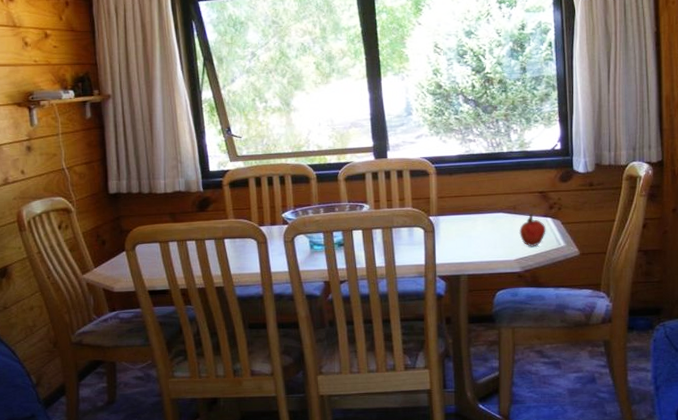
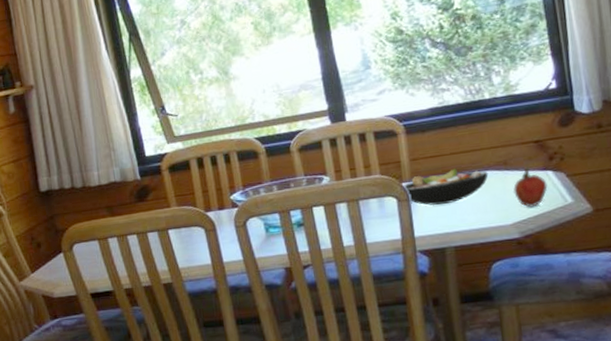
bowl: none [431,208,500,238] -> present [404,168,489,206]

